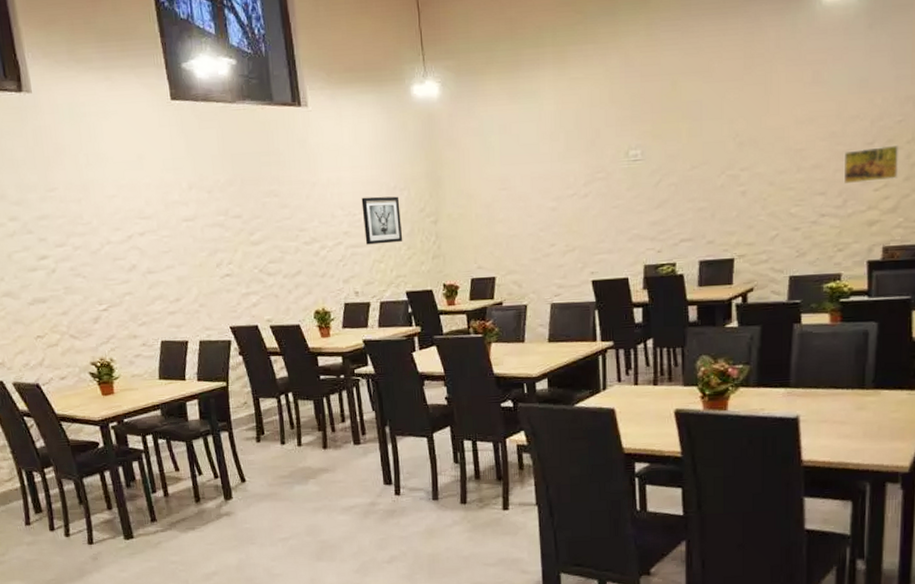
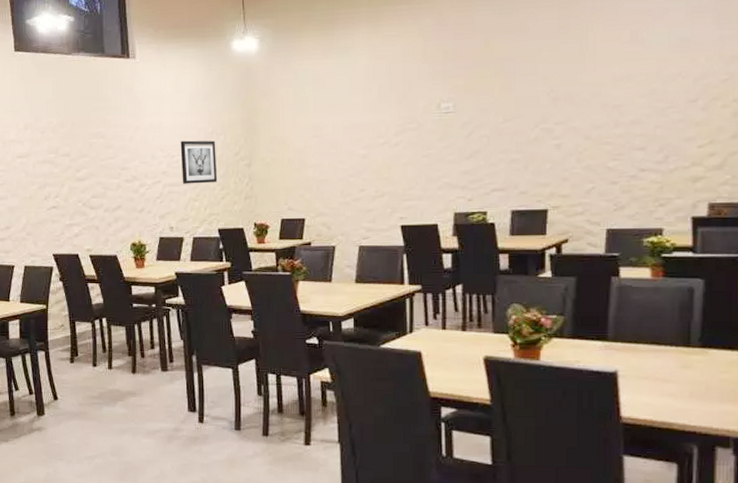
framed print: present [843,144,899,185] -> none [664,103,725,141]

